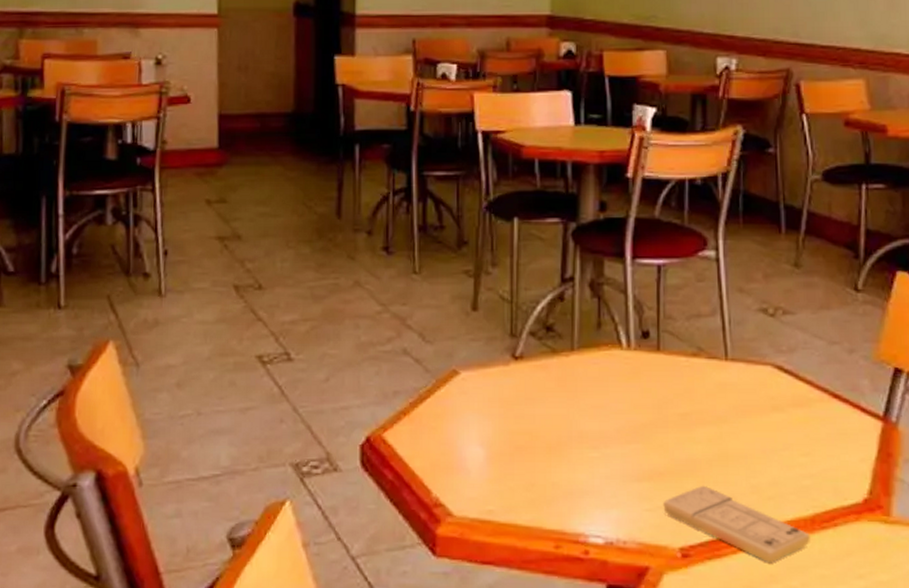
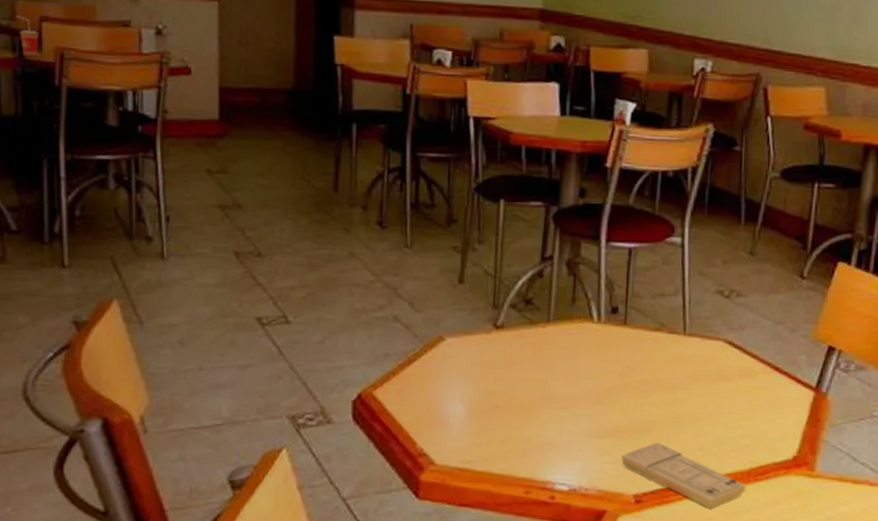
beverage cup: none [19,54,41,94] -> present [16,16,39,57]

